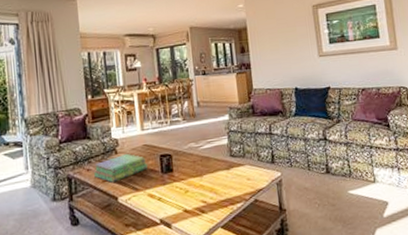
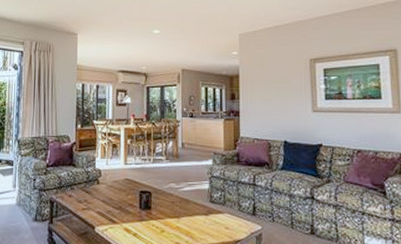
stack of books: present [94,153,148,183] -> none [75,185,128,211]

